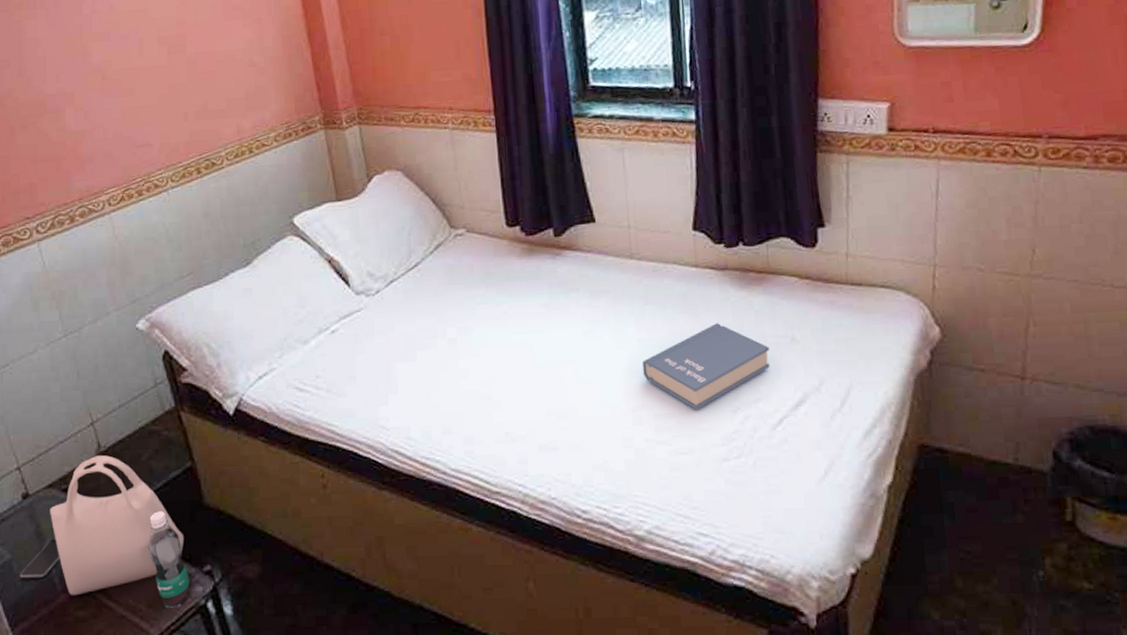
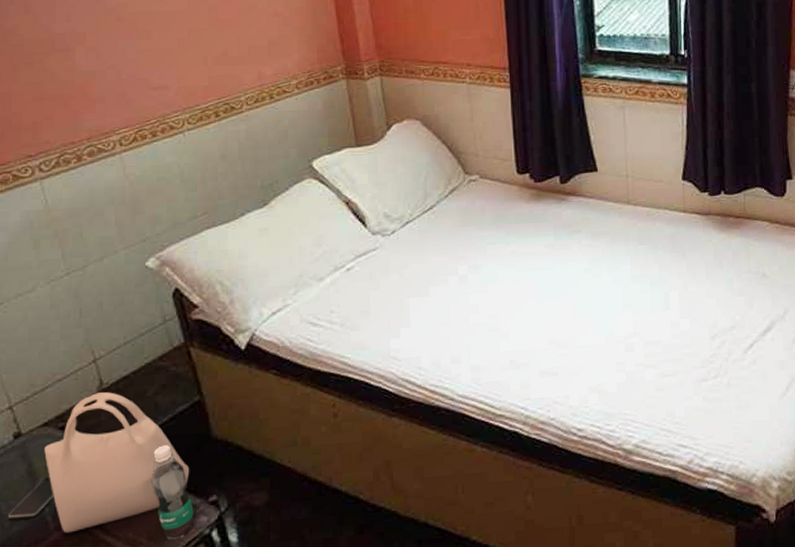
book: present [642,323,770,410] -> none [635,261,744,338]

